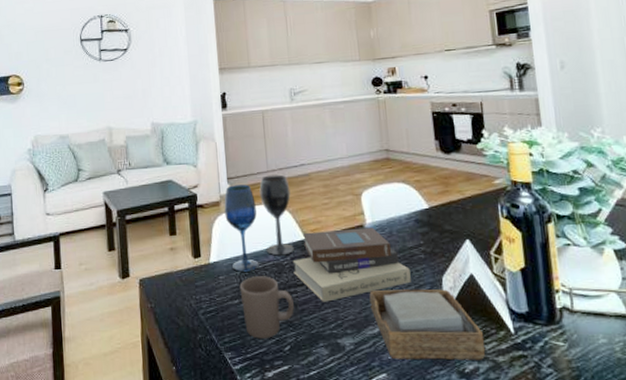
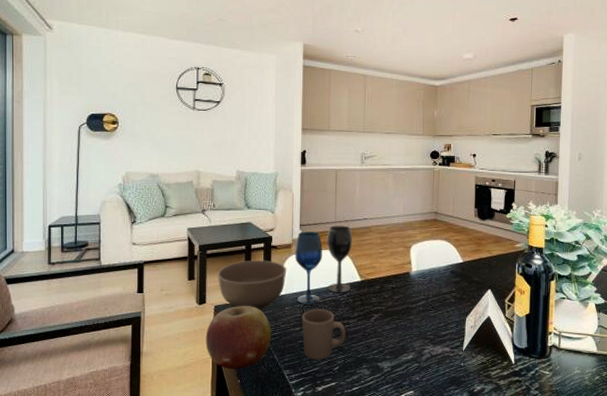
fruit: none [132,277,207,354] -> present [205,306,272,369]
bowl: none [139,222,218,282] -> present [217,260,287,310]
books: present [292,227,411,302] -> none [348,275,442,333]
napkin holder: present [369,289,486,361] -> none [407,326,492,383]

